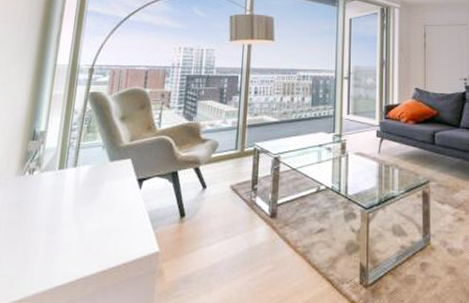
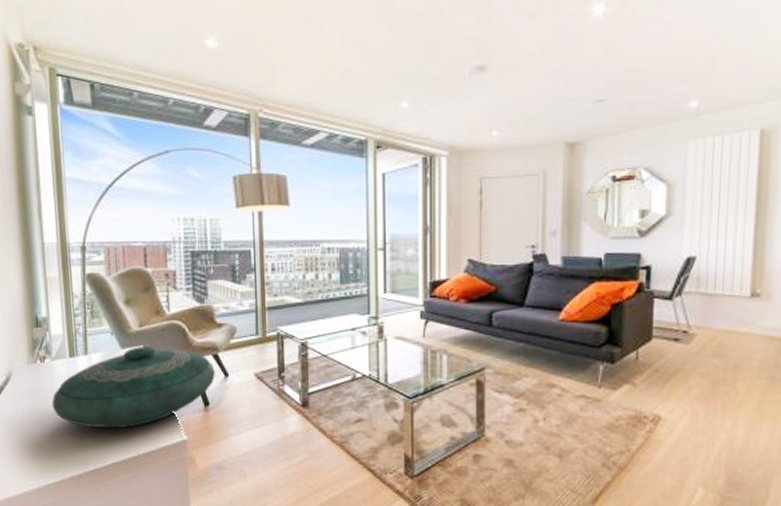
decorative bowl: none [31,160,194,241] -> present [52,347,215,429]

